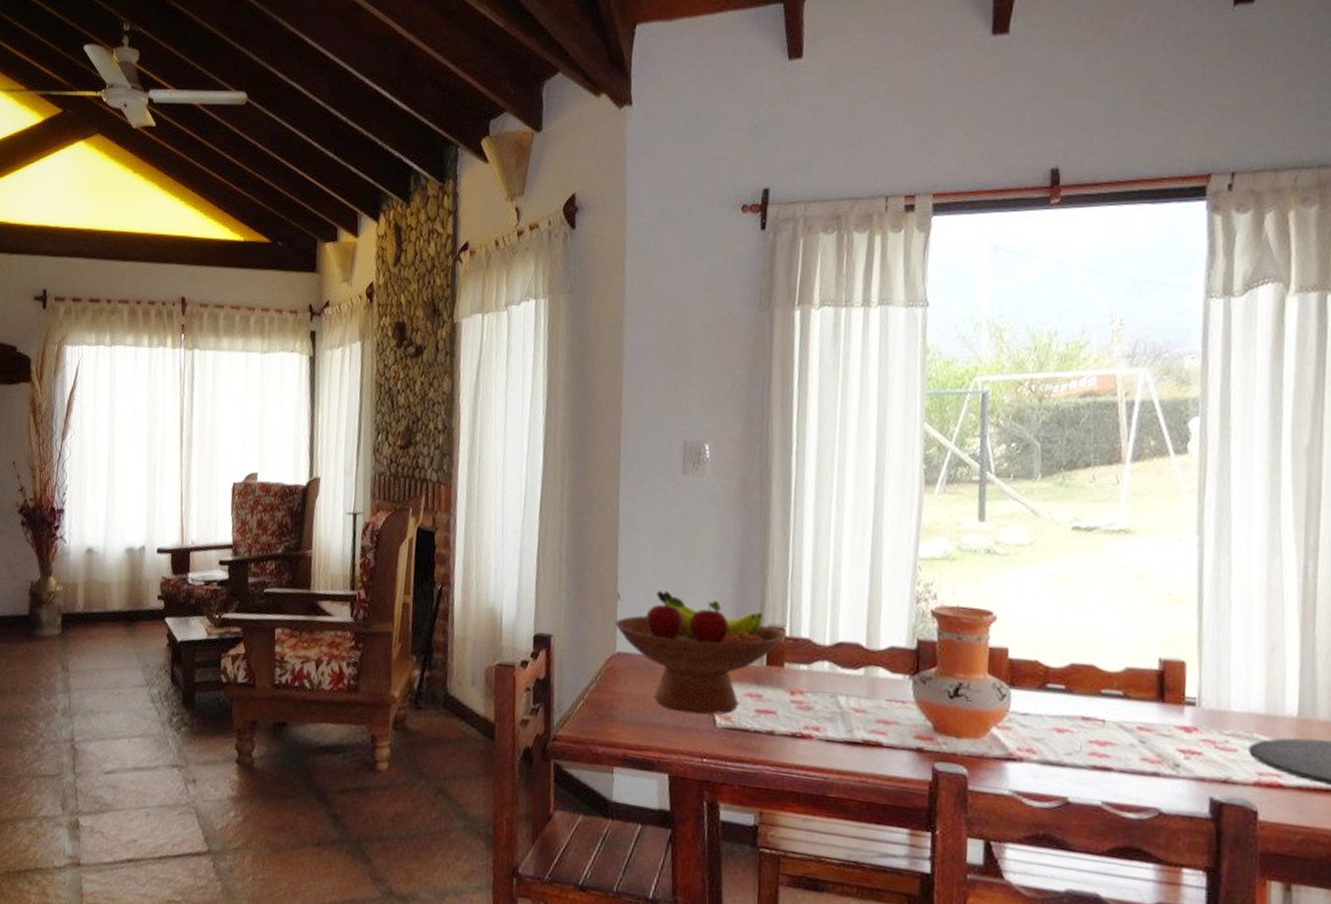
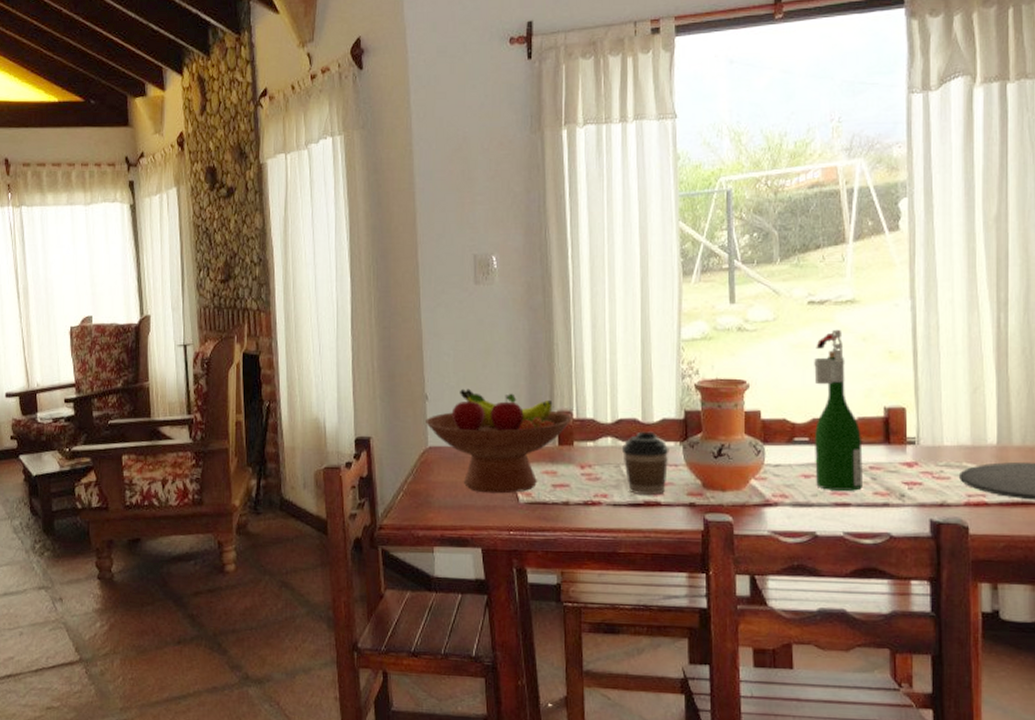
coffee cup: none [840,658,897,734] -> present [621,431,669,495]
wine bottle: none [1070,562,1130,754] -> present [814,329,863,491]

